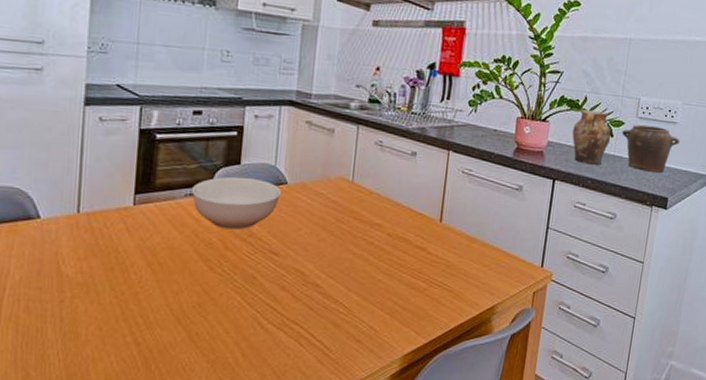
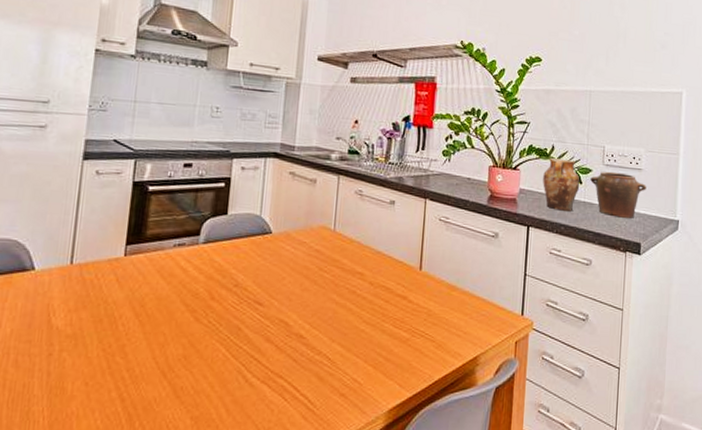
bowl: present [191,176,282,230] -> none [180,226,267,280]

